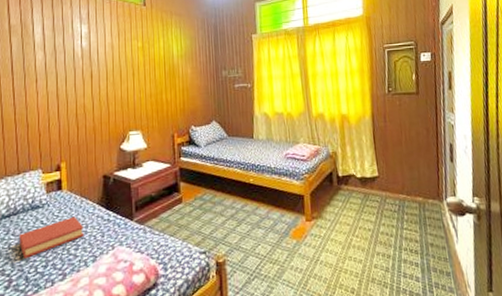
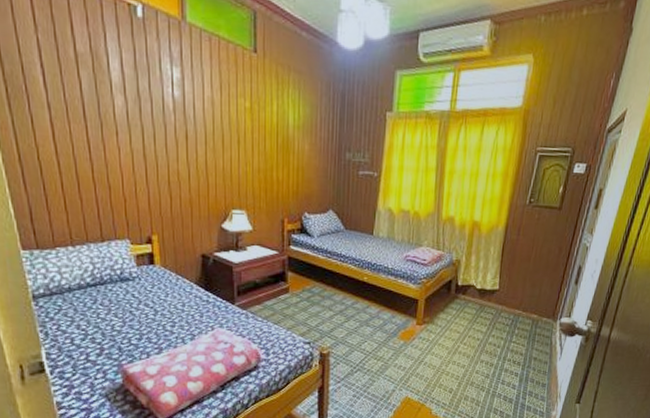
hardback book: present [19,216,84,259] -> none [108,293,181,330]

